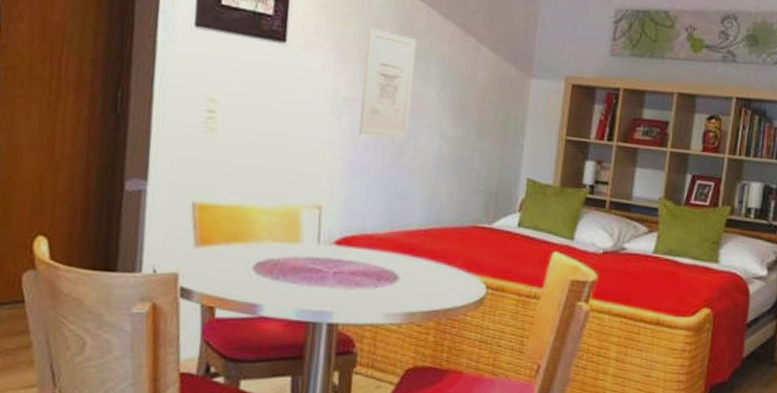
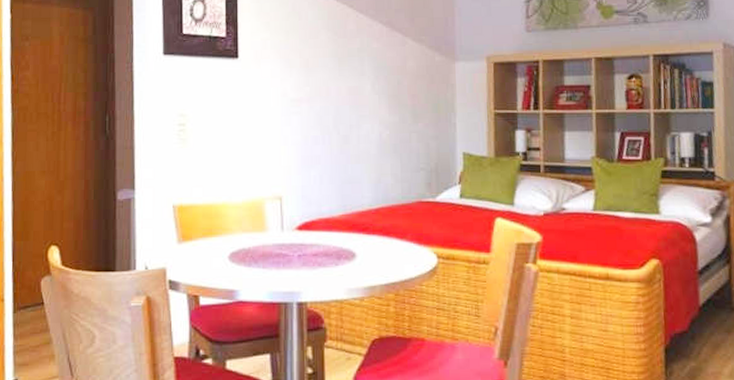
wall art: present [359,27,417,139] -> none [306,36,351,131]

